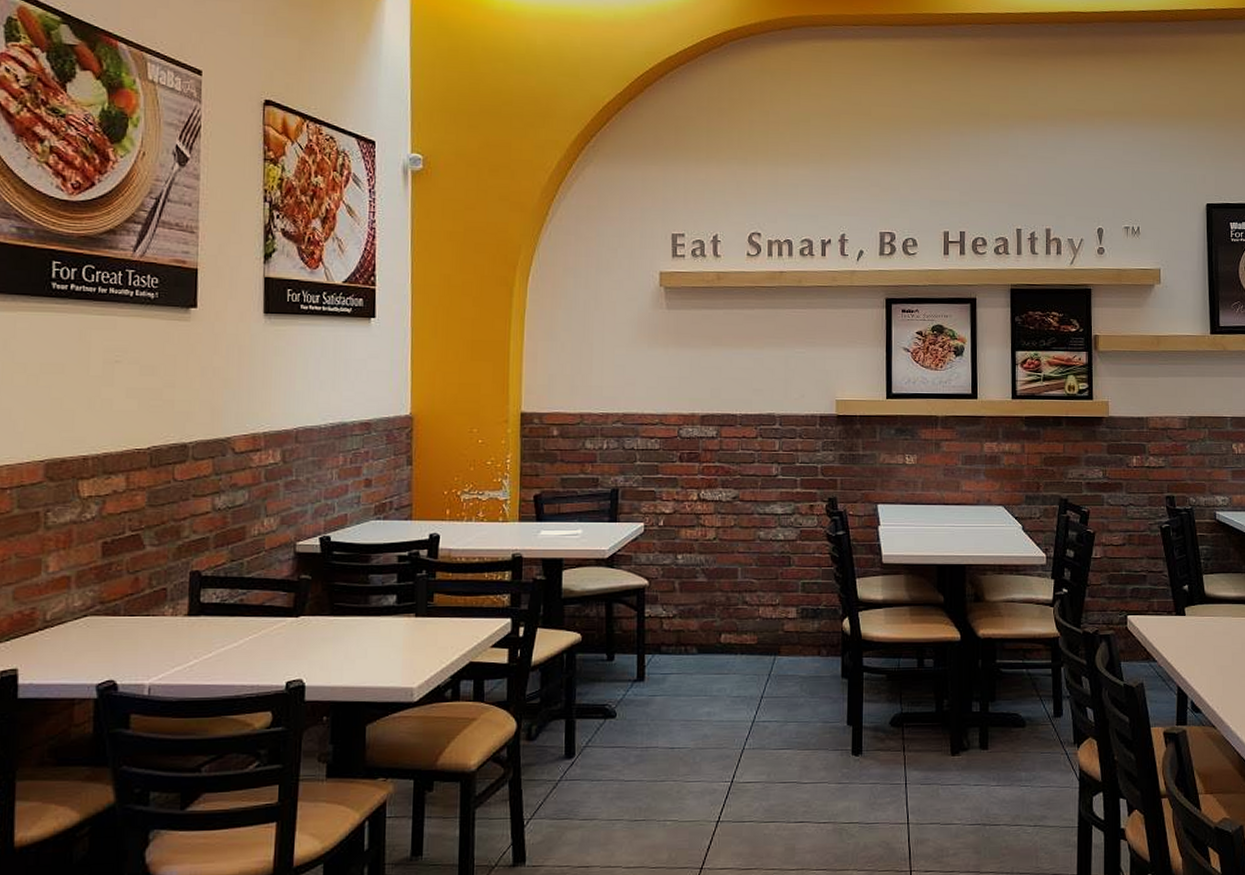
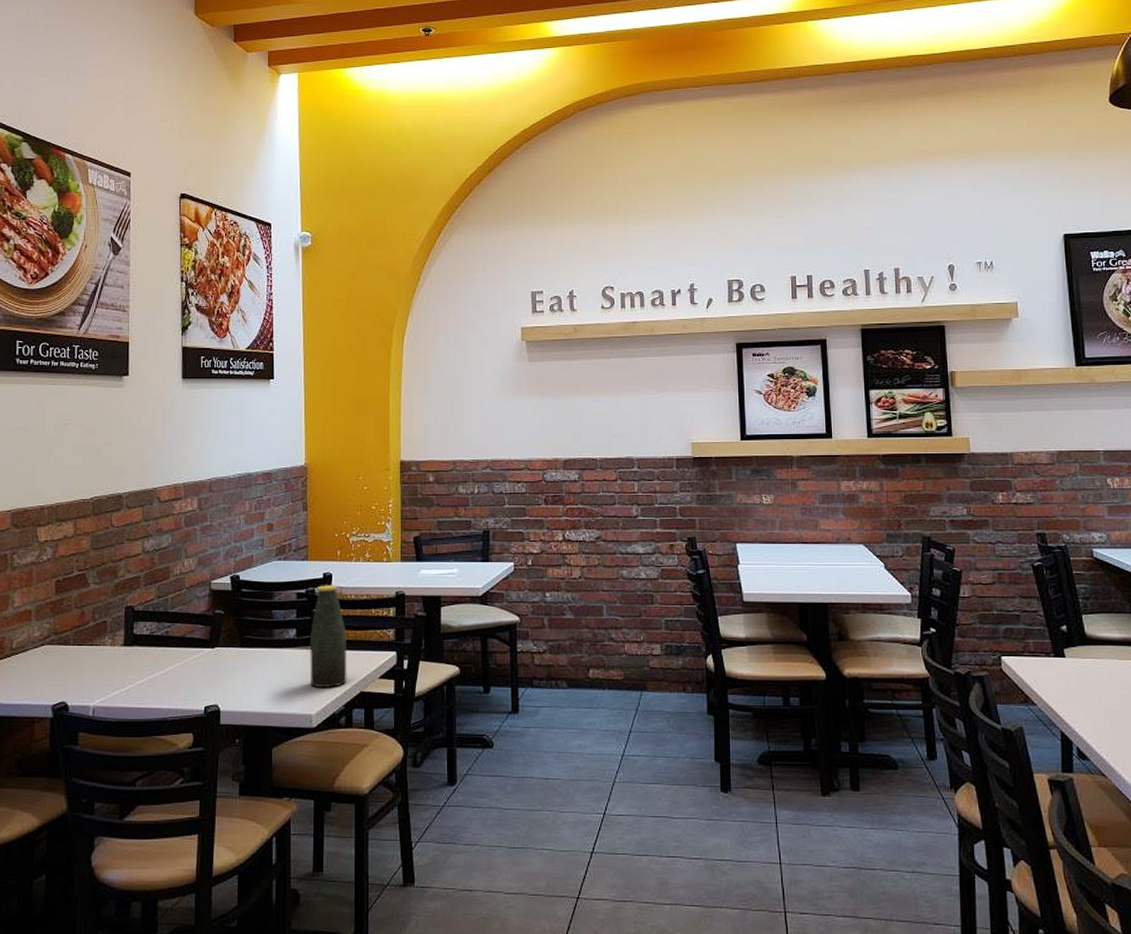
bottle: none [411,546,456,658] -> present [309,584,348,687]

